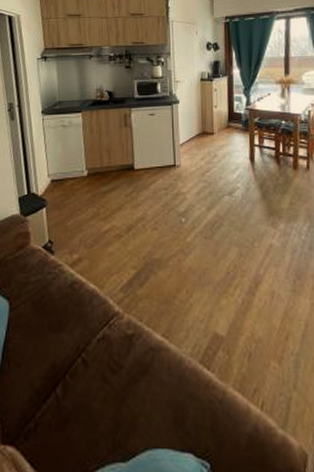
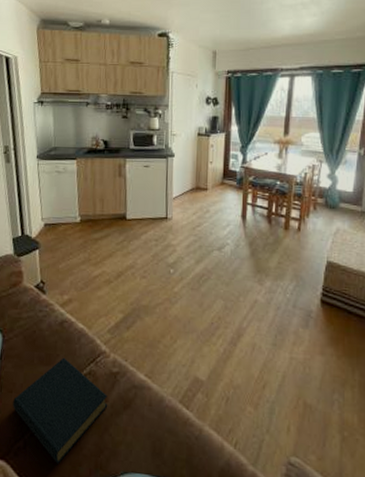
hardback book: none [22,322,124,446] -> present [13,357,108,464]

